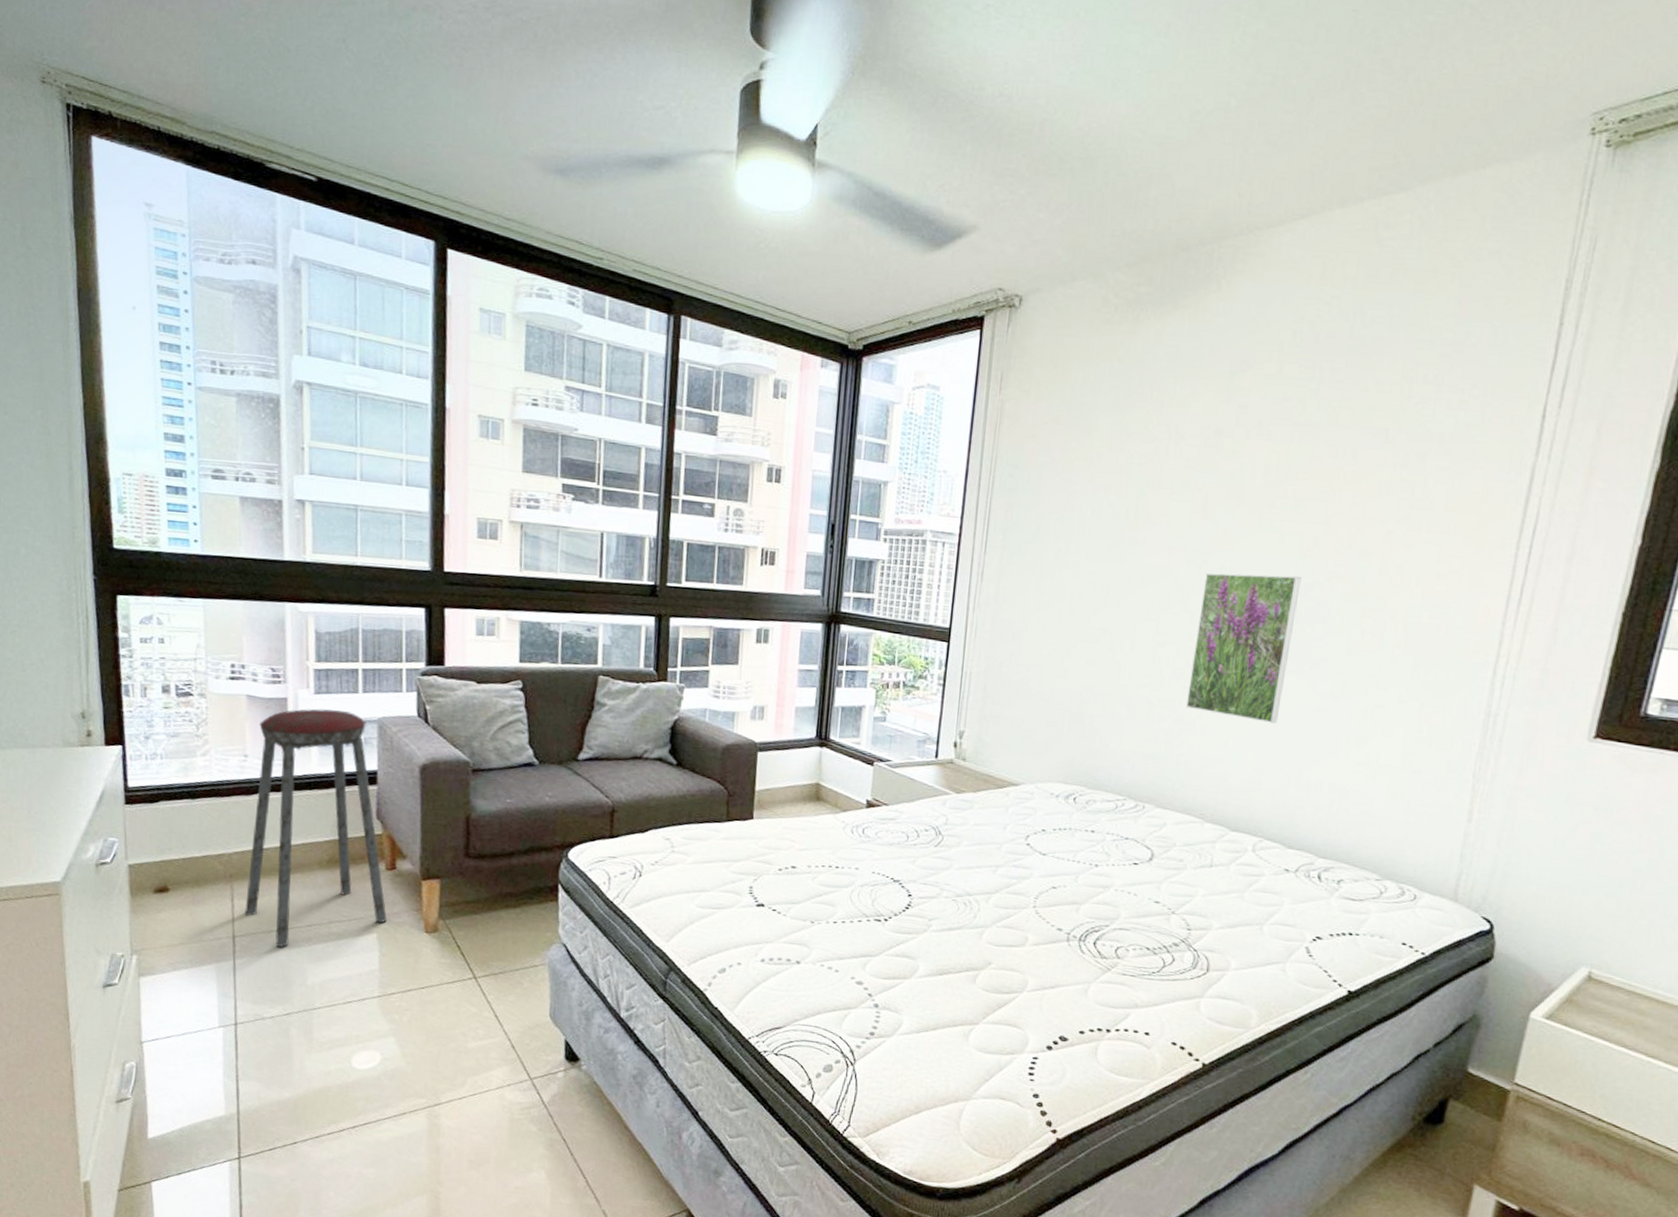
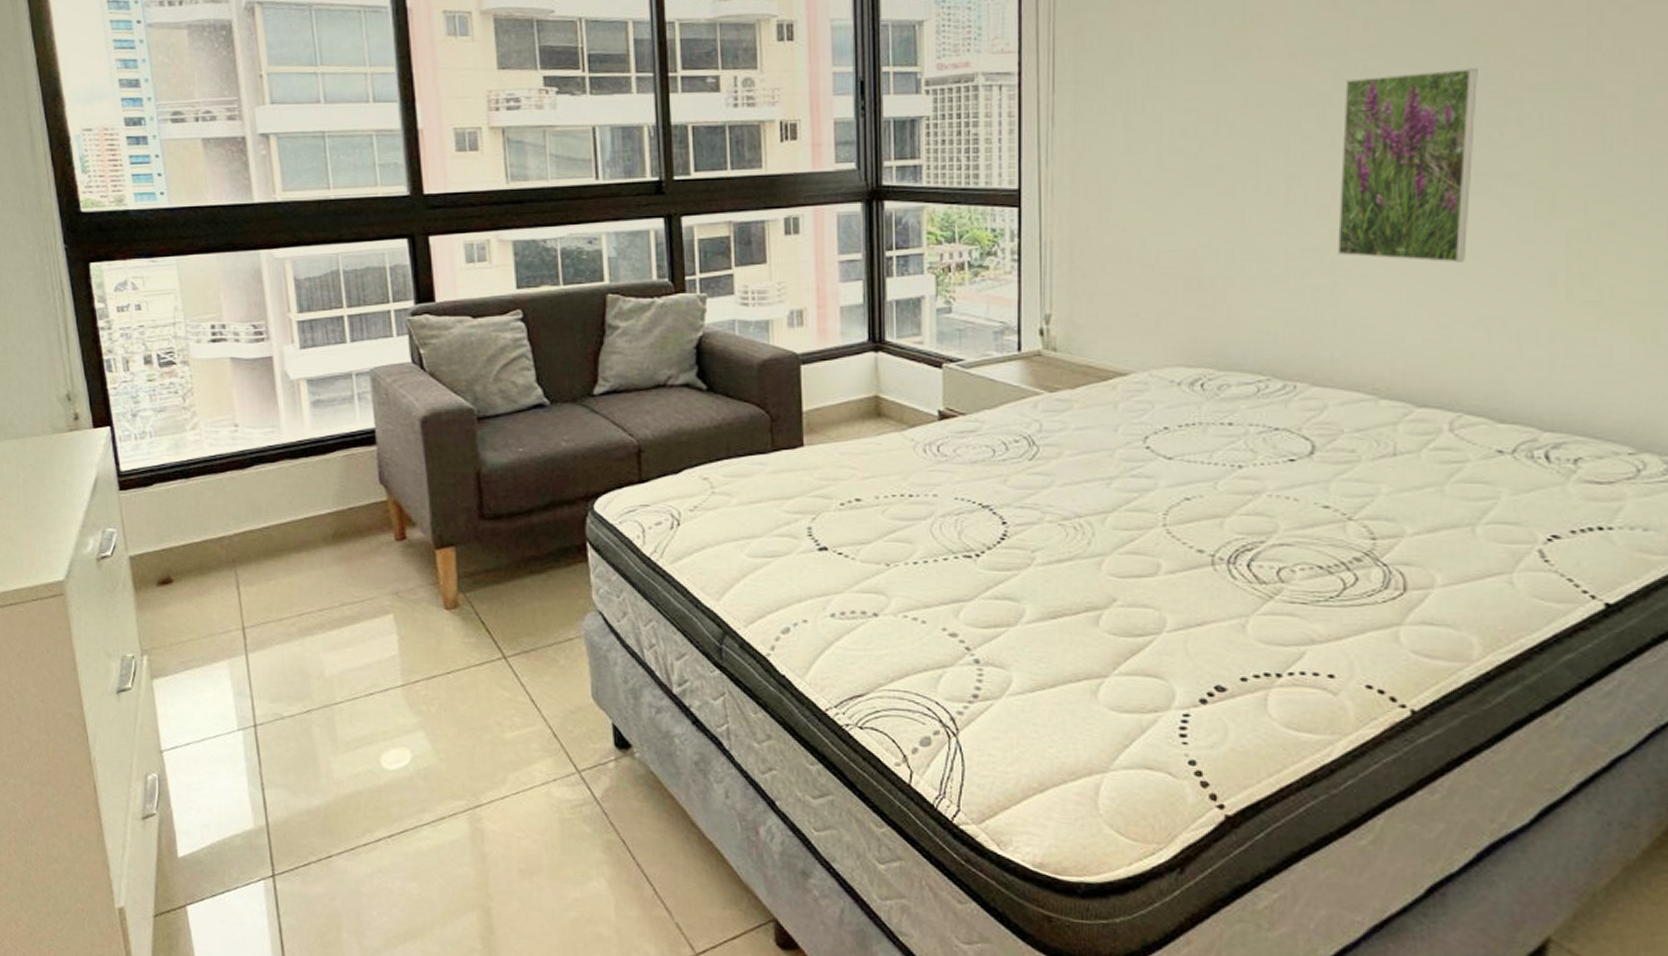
music stool: present [245,709,387,948] -> none [247,365,402,637]

